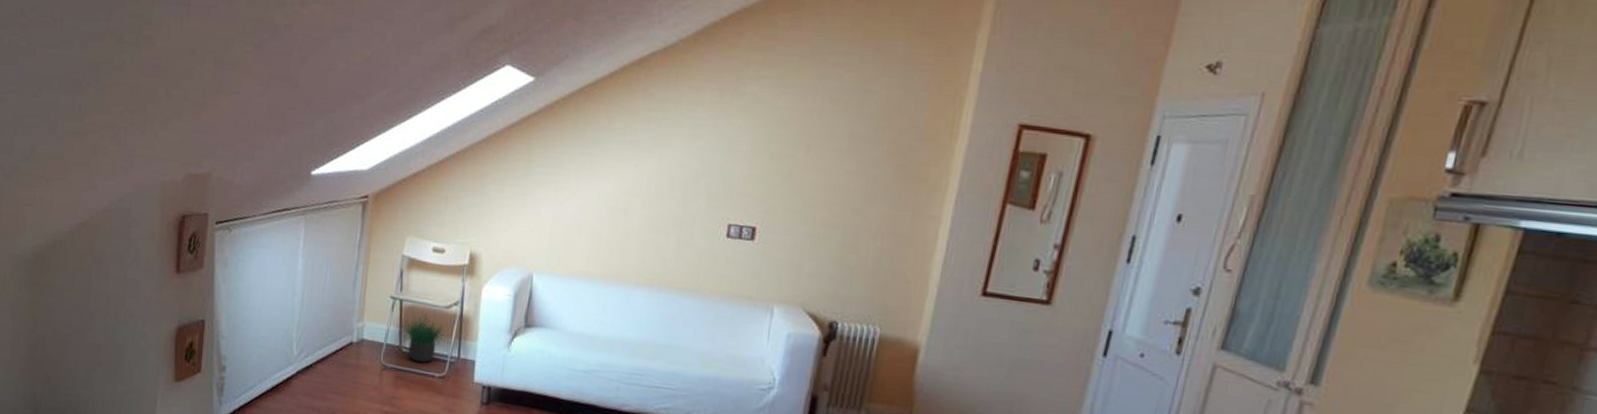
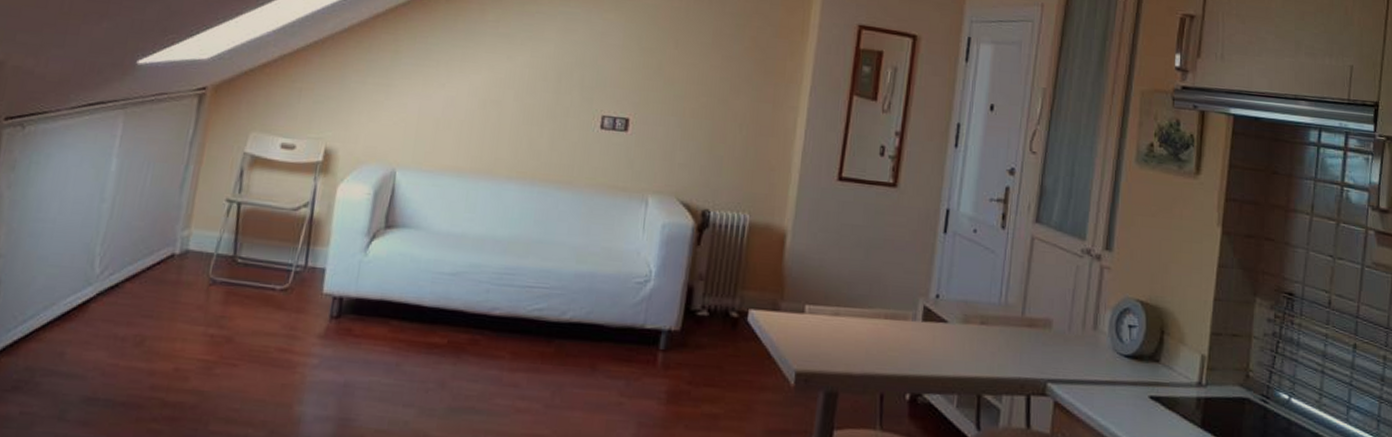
potted plant: present [400,309,448,363] -> none [235,213,294,274]

